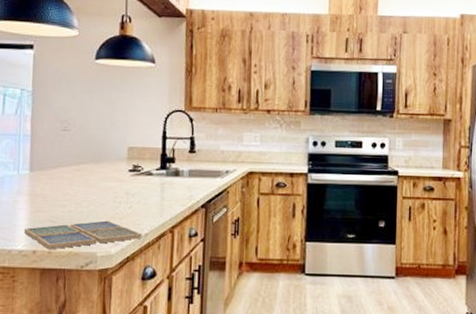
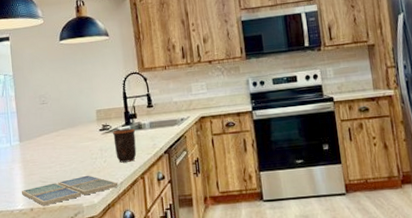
mug: none [143,173,172,212] -> present [112,128,137,163]

